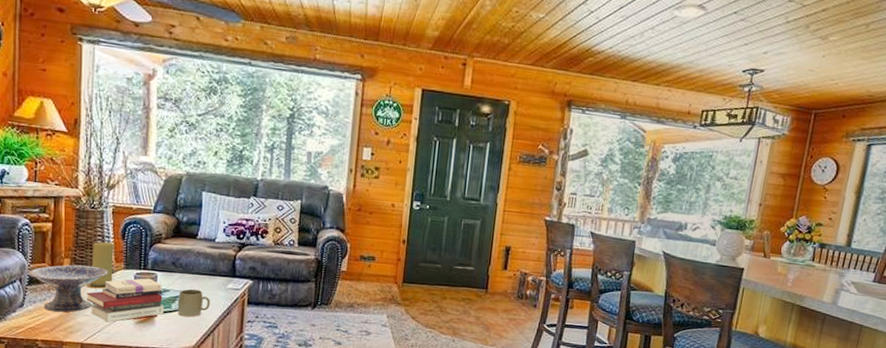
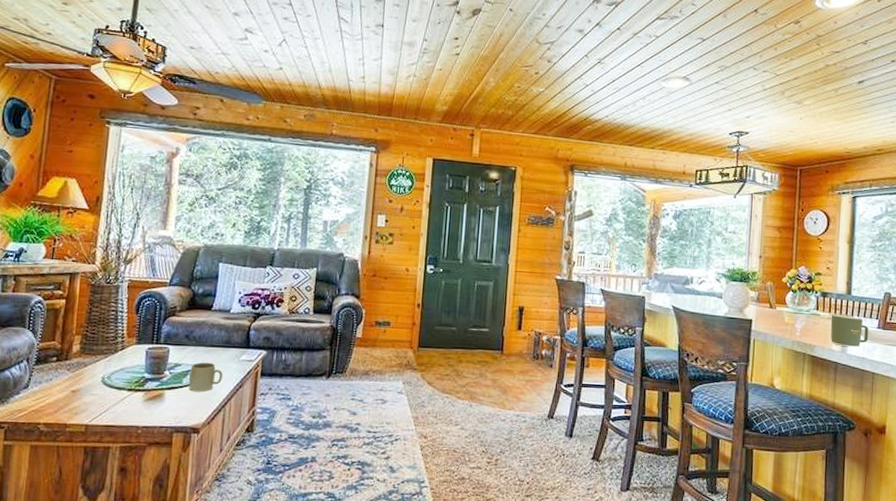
decorative bowl: present [28,265,108,313] -> none [36,341,119,392]
candle: present [86,241,114,289] -> none [95,317,127,366]
books: present [87,278,165,323] -> none [95,353,175,401]
mug: none [822,266,864,301] -> present [830,314,869,348]

